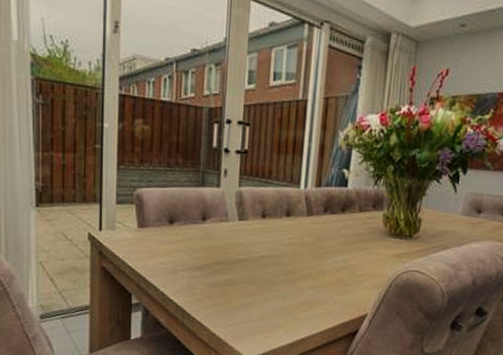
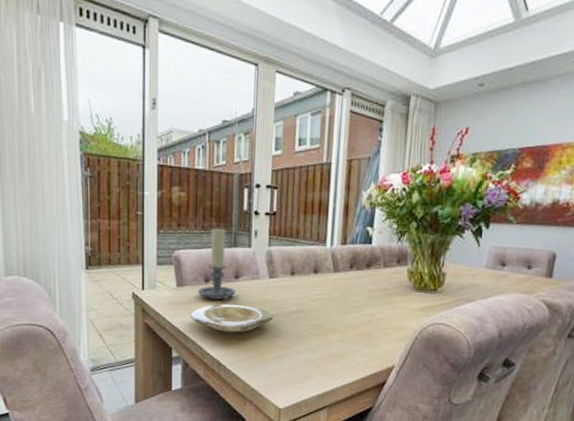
plate: none [152,247,242,278] -> present [190,303,273,333]
candle holder: none [160,165,203,244] -> present [197,228,236,301]

